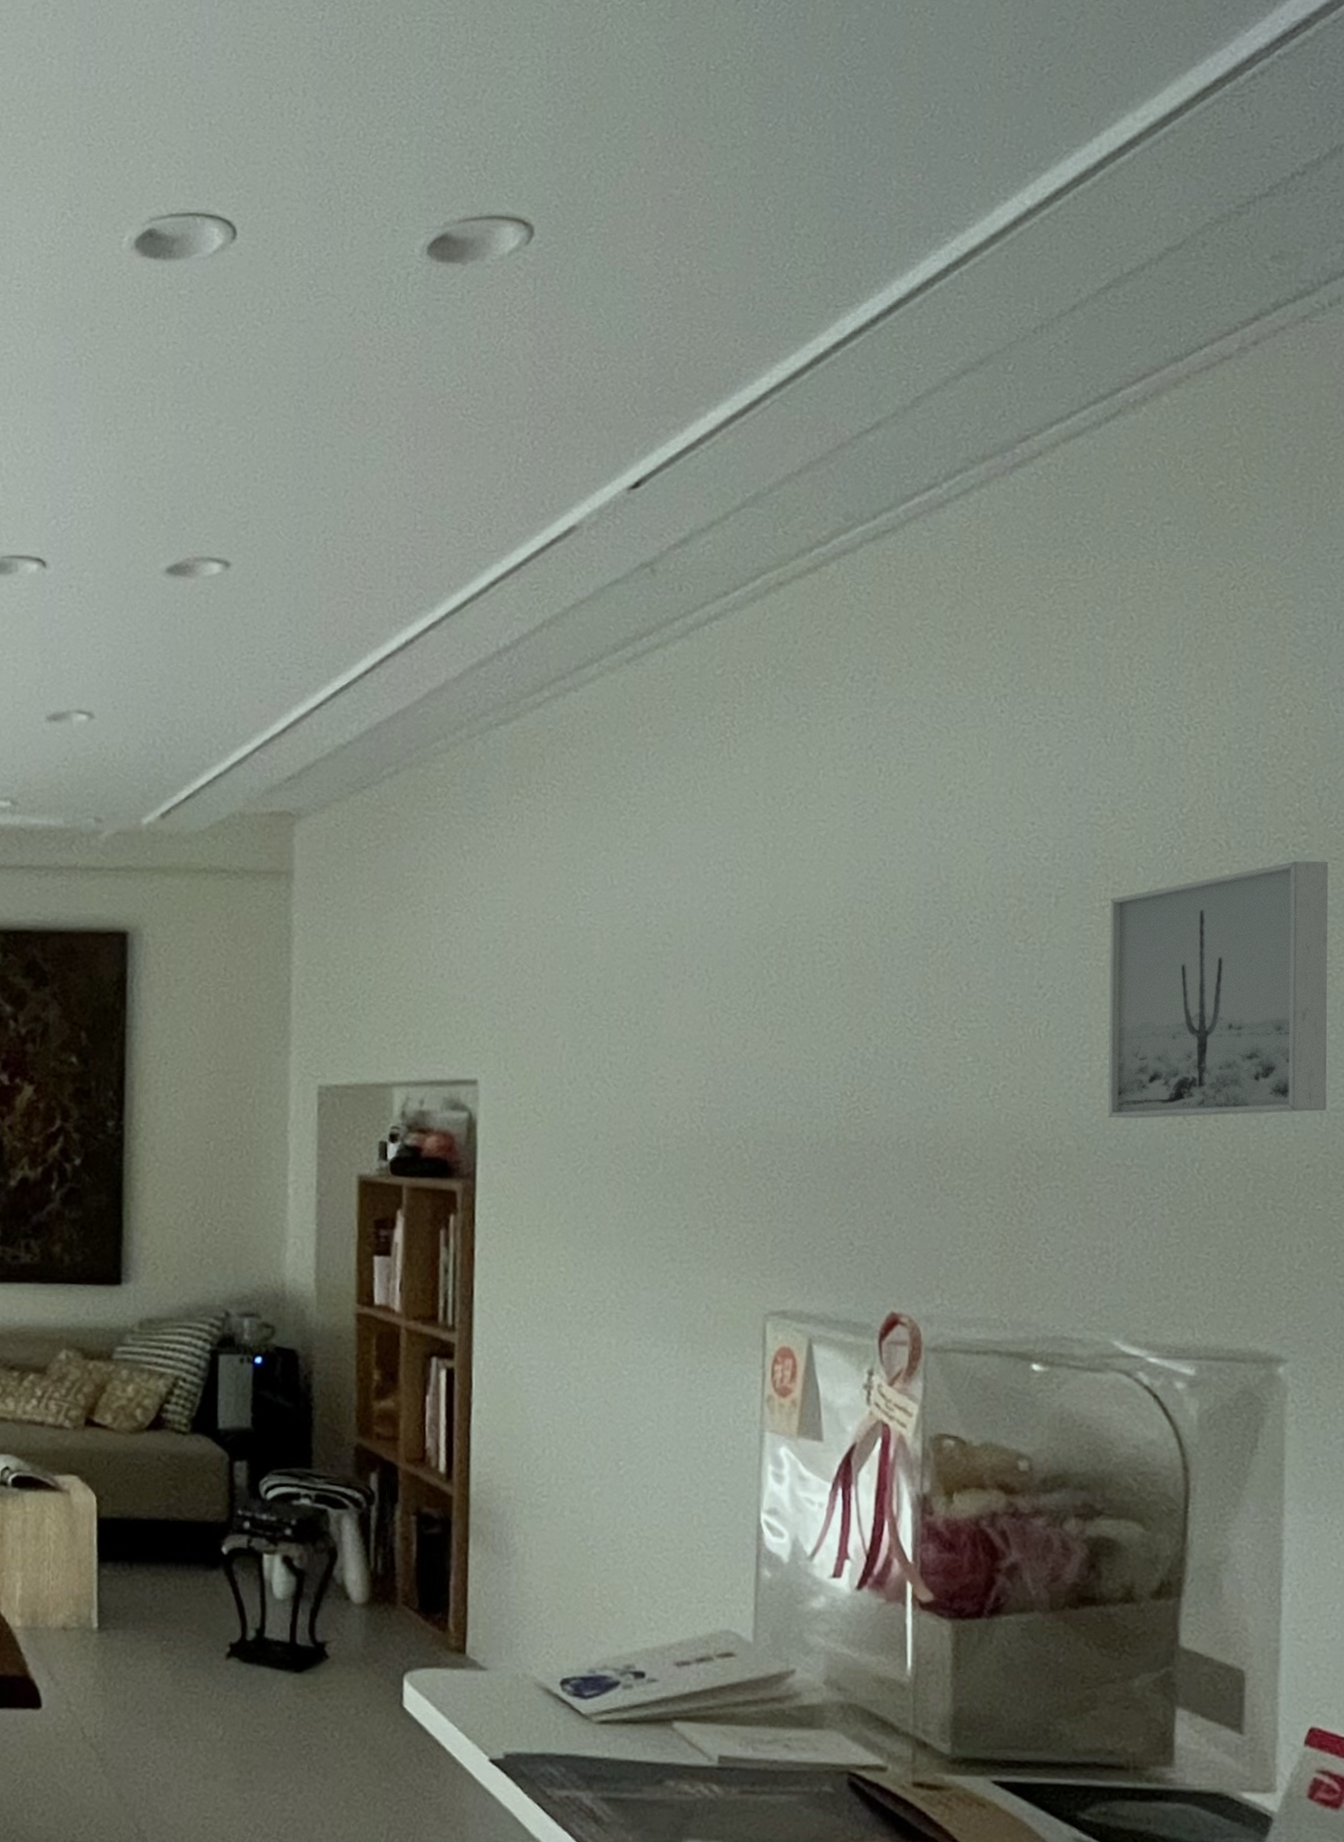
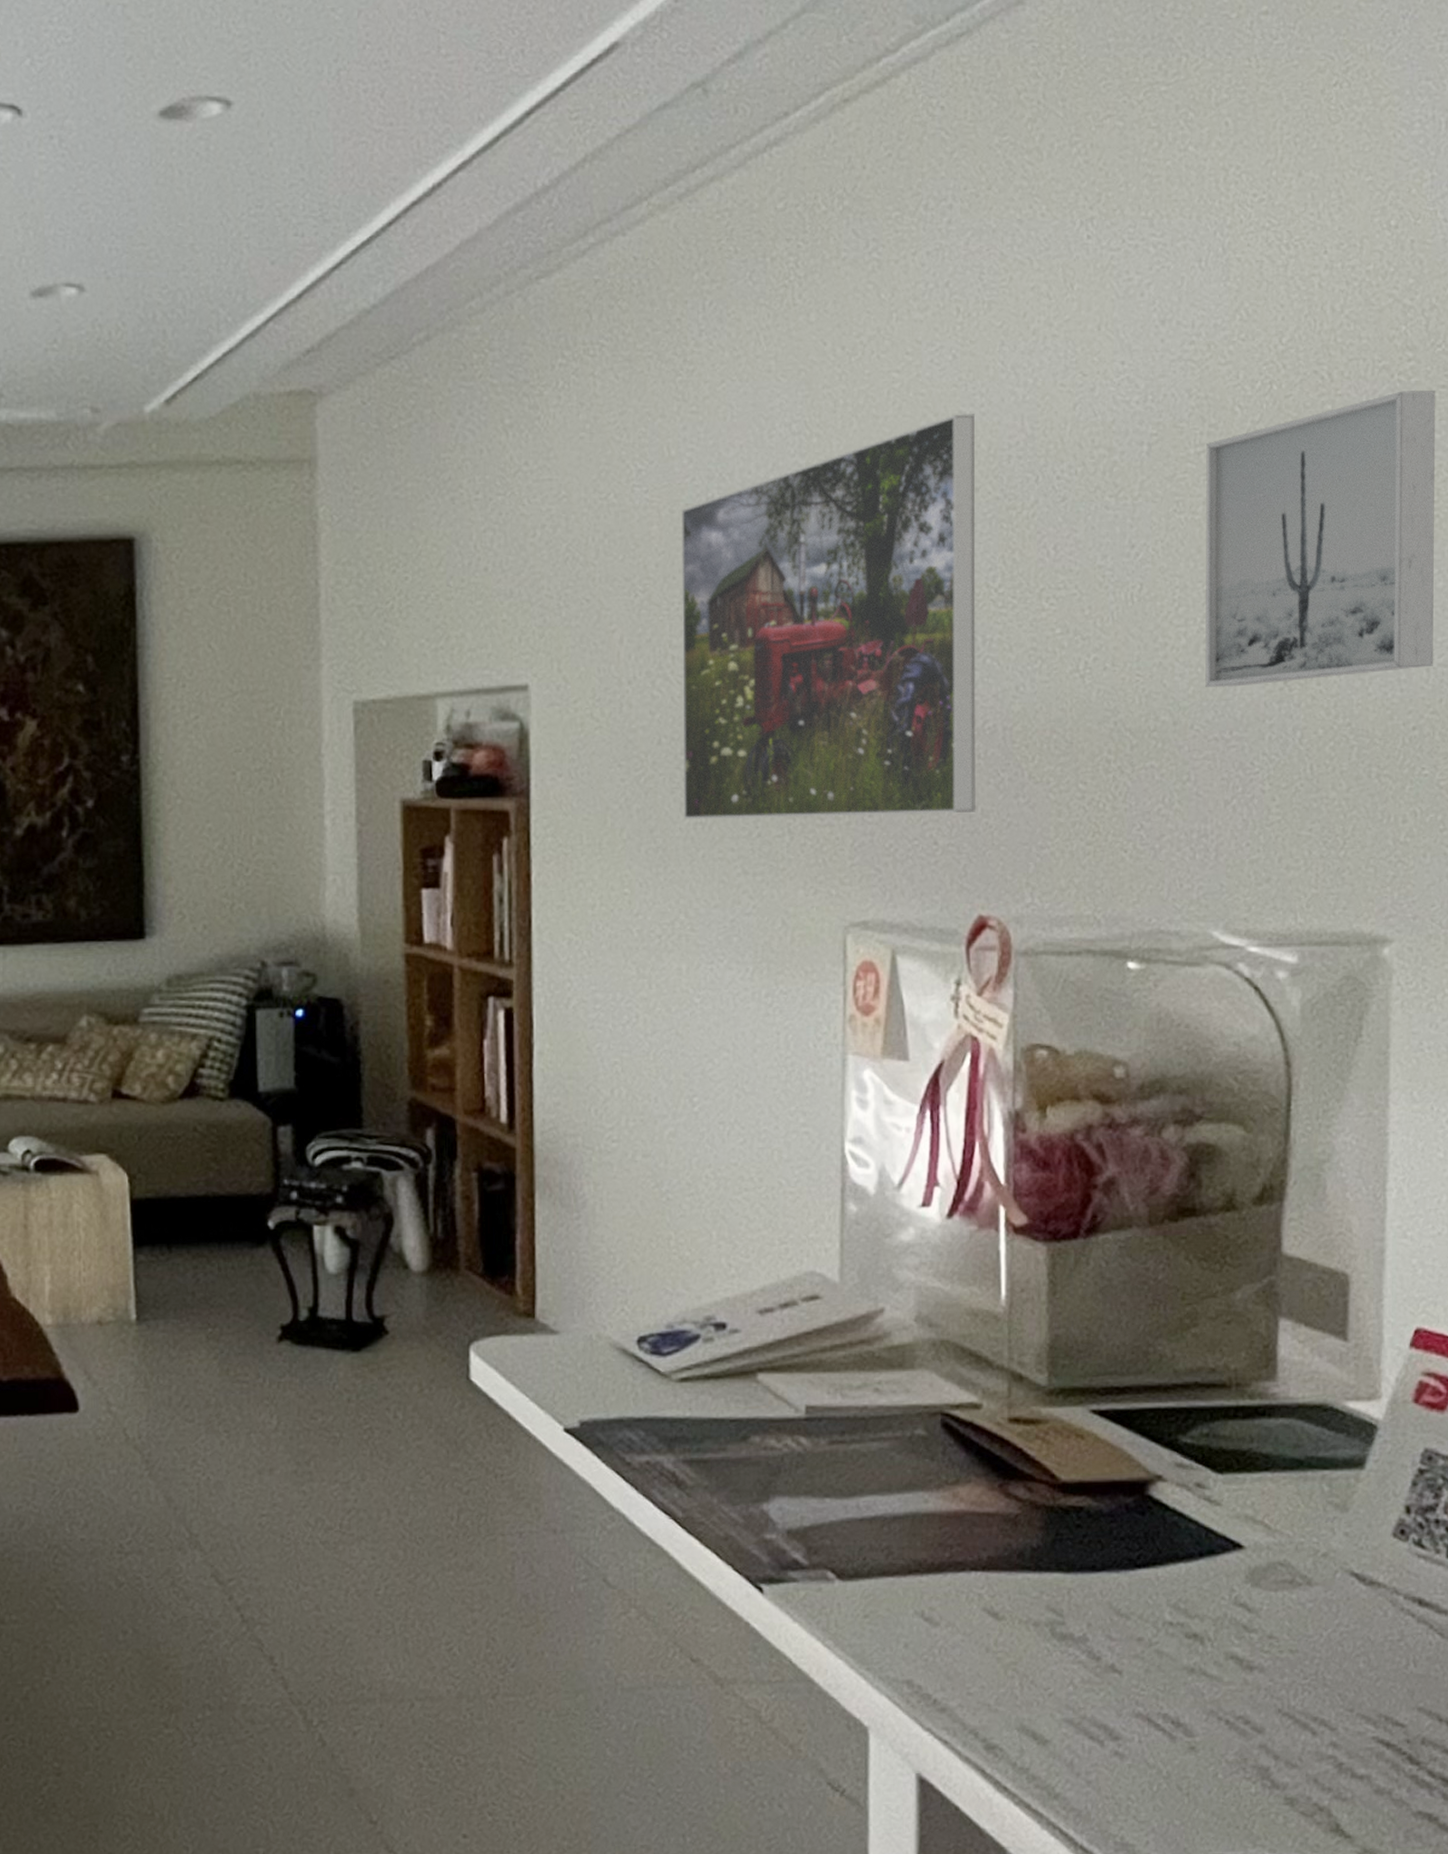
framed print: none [617,861,894,1218] -> present [681,414,976,819]

